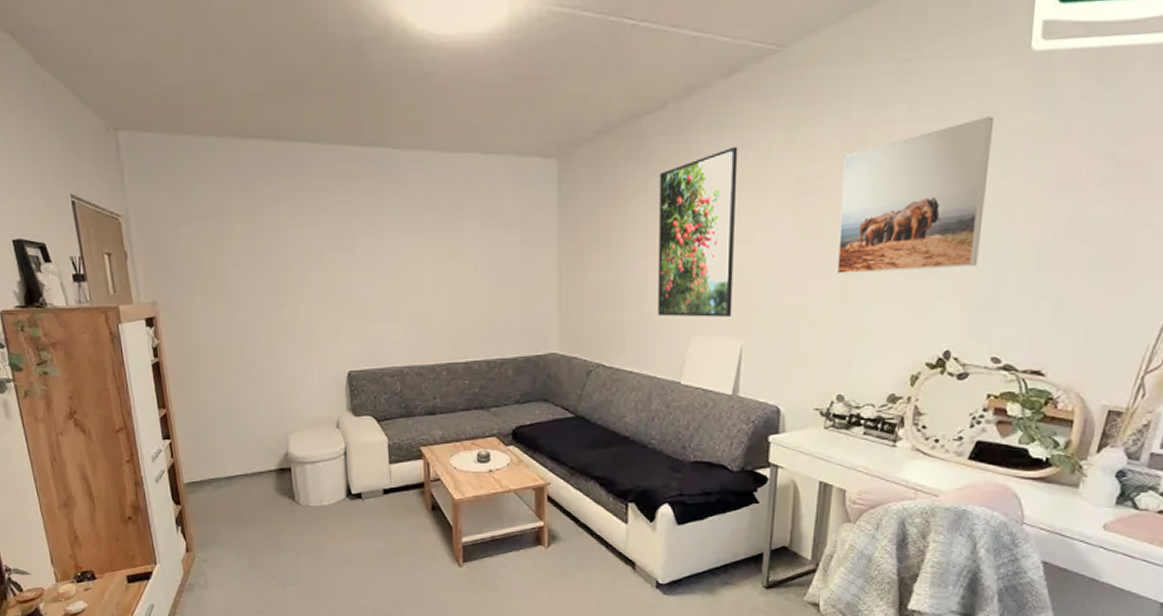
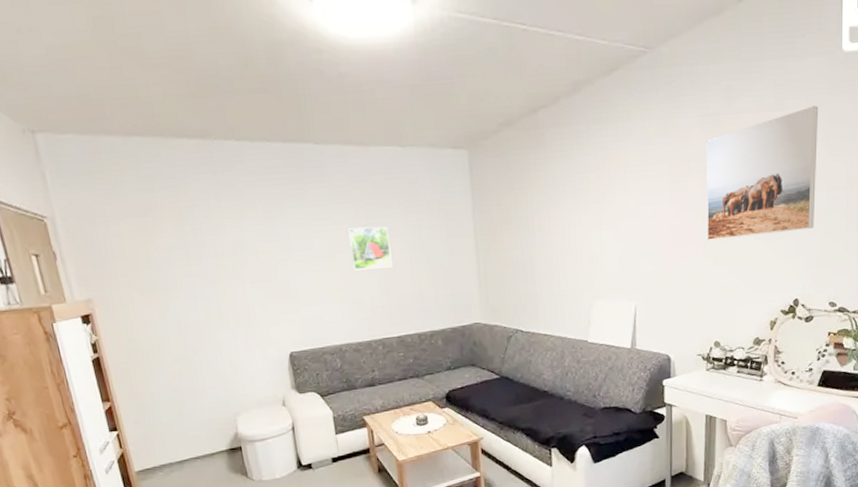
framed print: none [418,240,465,287] -> present [347,226,393,271]
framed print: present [658,146,738,317] -> none [556,135,626,285]

